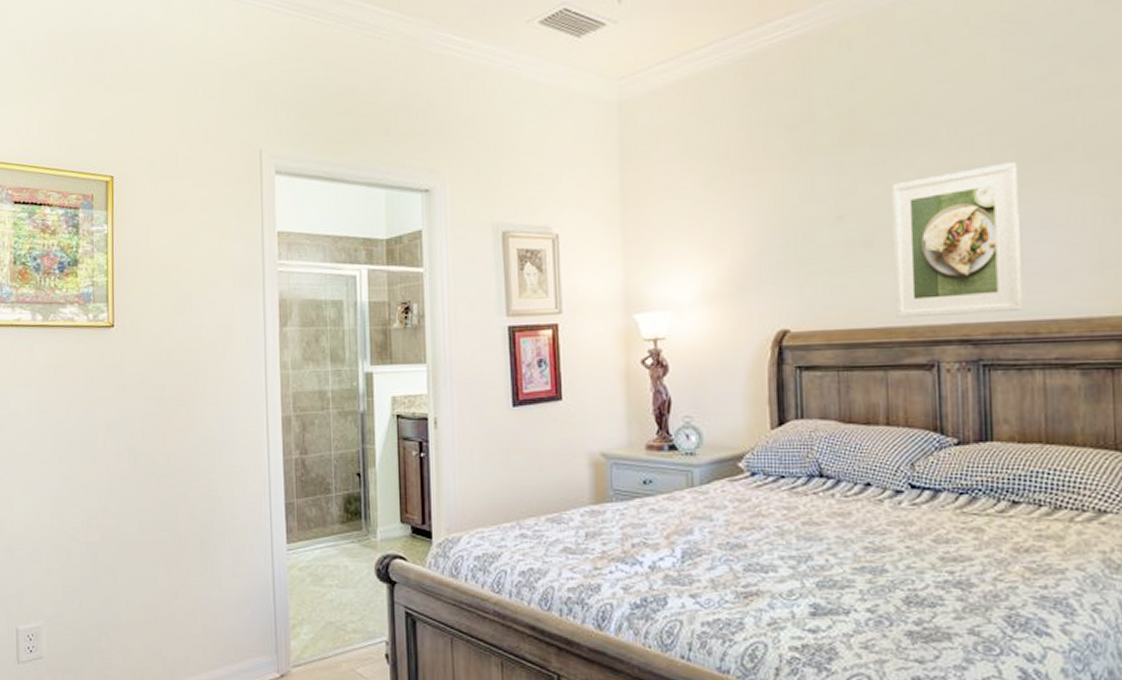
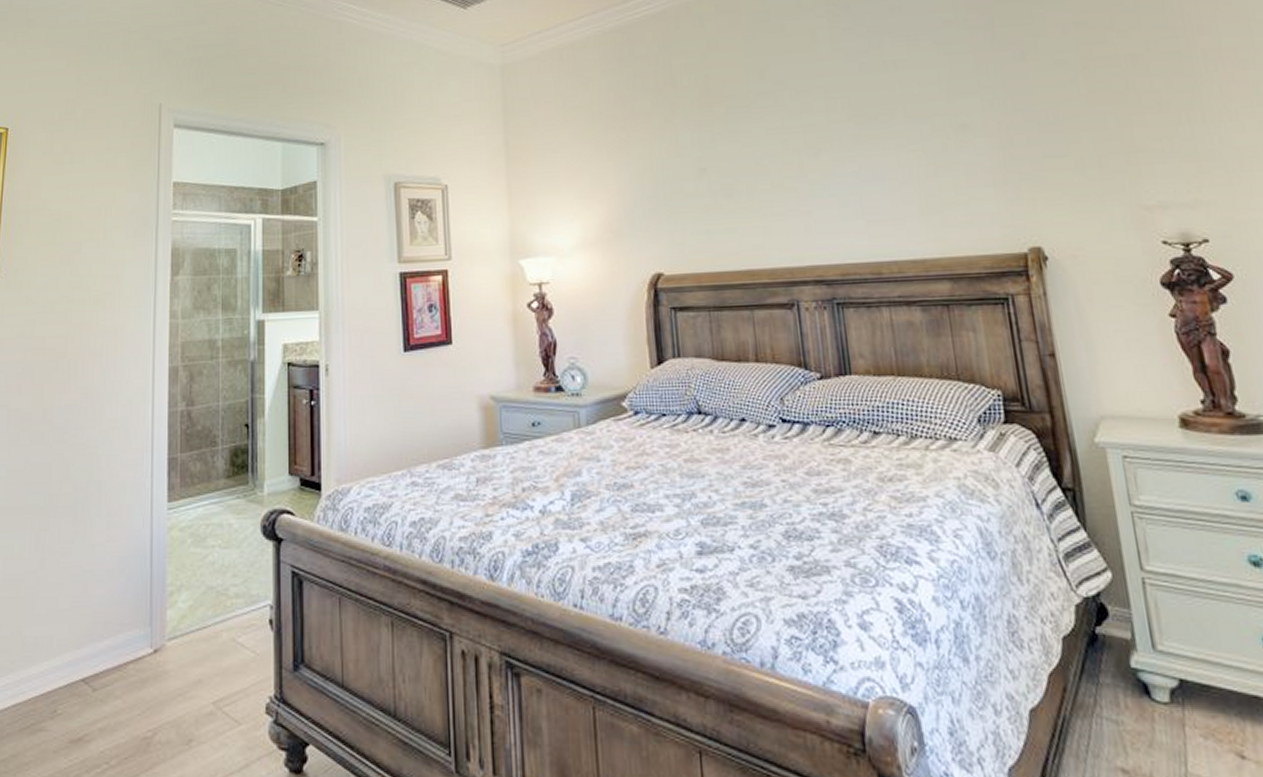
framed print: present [892,162,1023,319] -> none [746,122,866,262]

